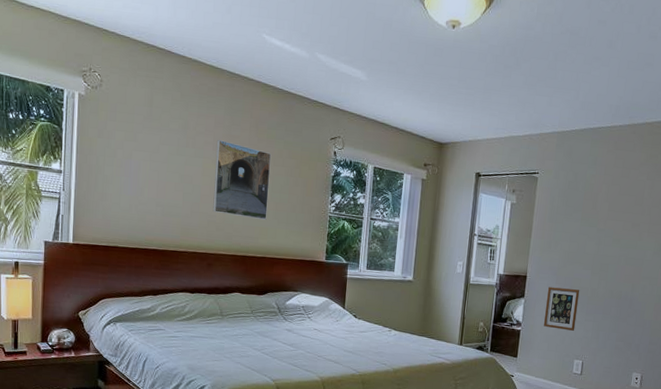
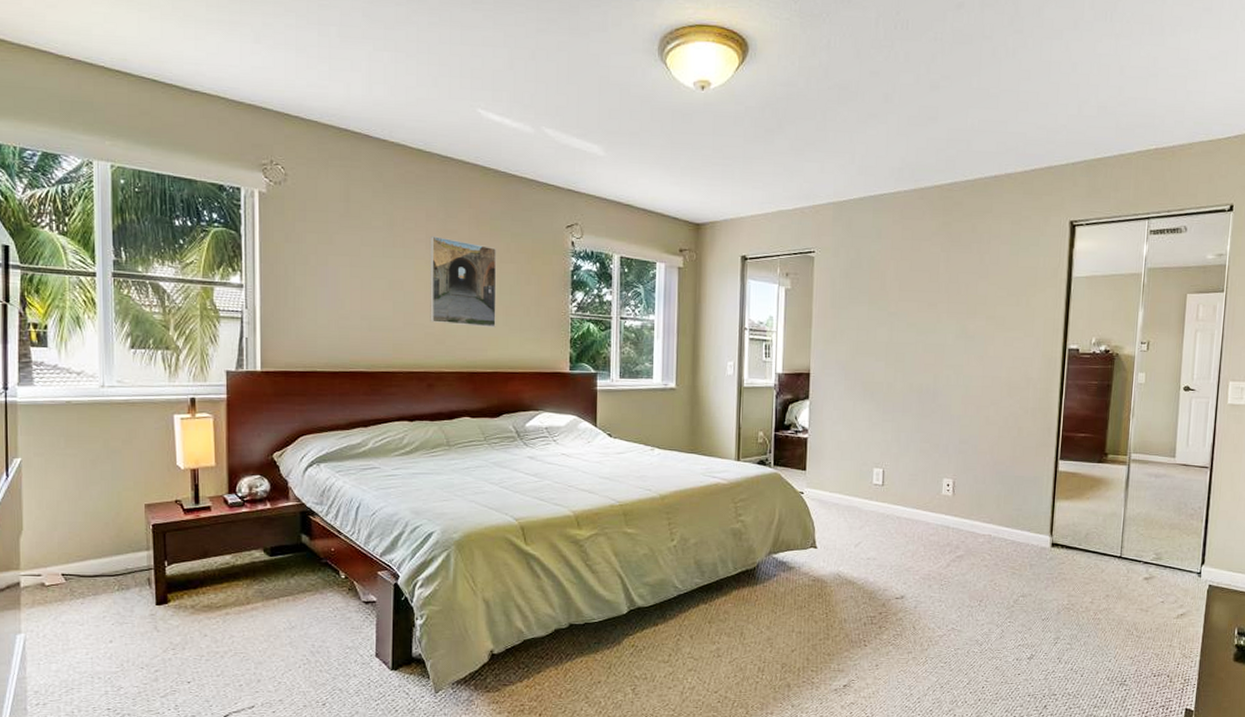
picture frame: present [544,287,580,331] -> none [834,384,874,434]

